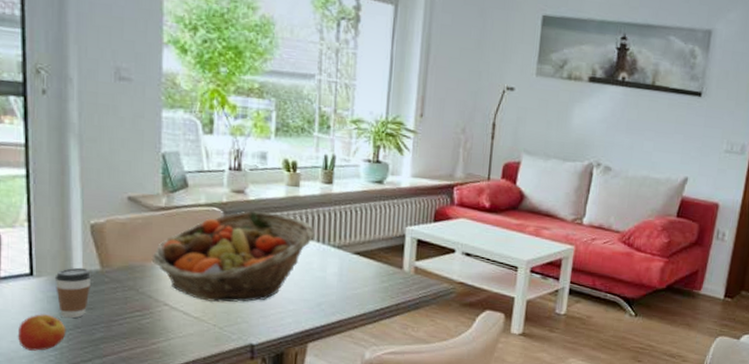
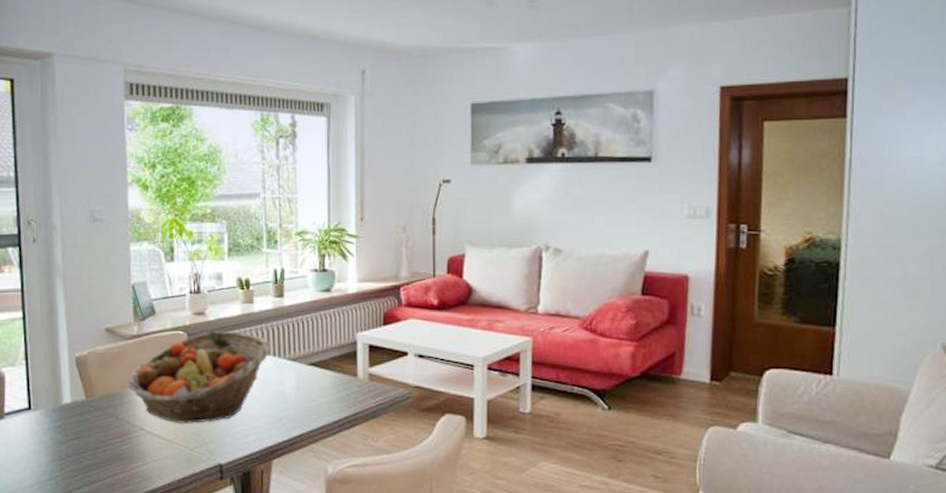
apple: present [17,314,66,351] -> none [20,445,60,481]
coffee cup: present [54,267,92,319] -> none [48,399,79,448]

